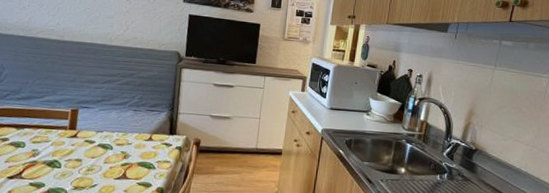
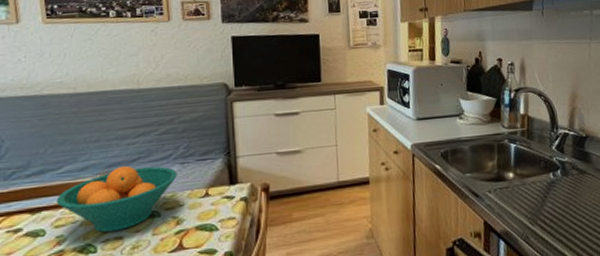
fruit bowl: none [36,104,130,155] -> present [56,166,177,233]

